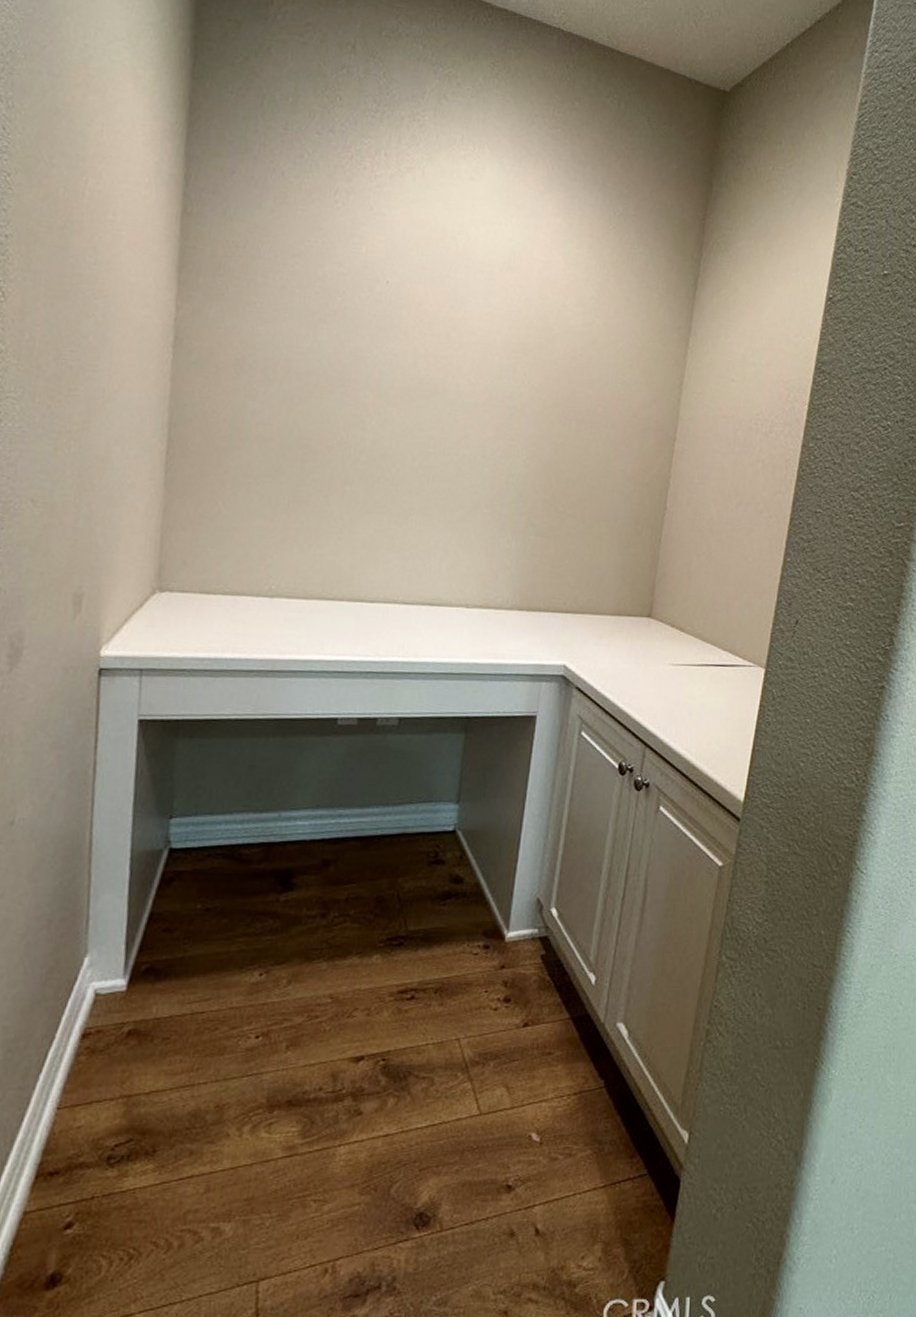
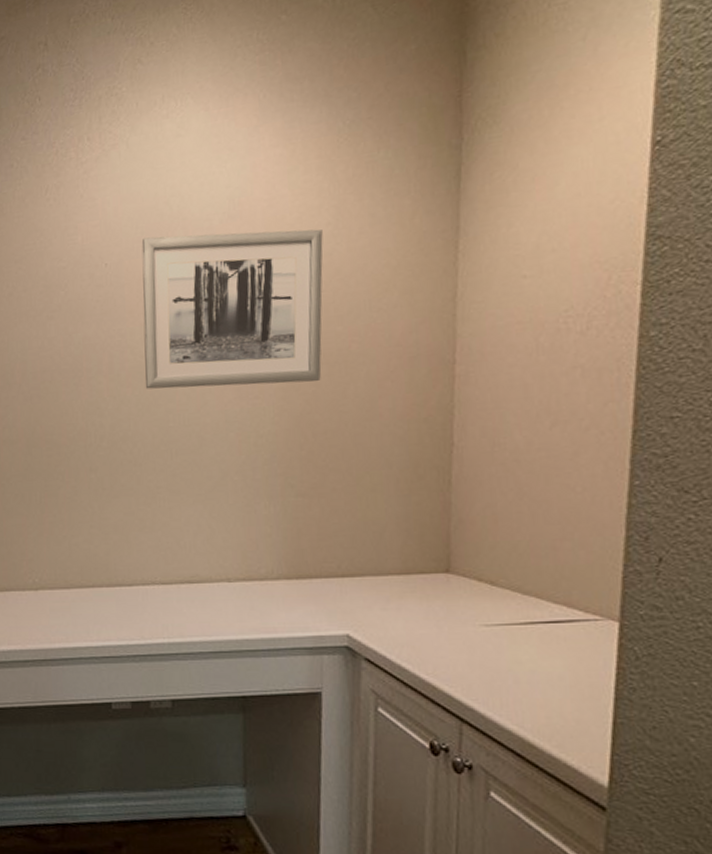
wall art: none [411,266,586,435] -> present [141,229,323,389]

